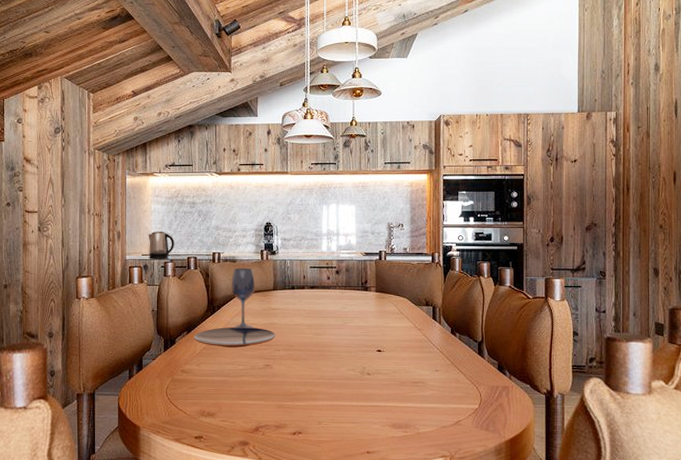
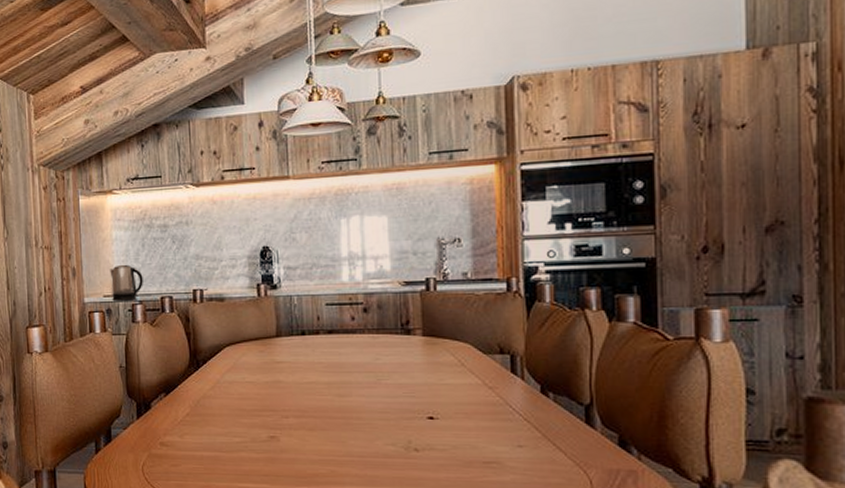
plate: present [194,326,276,348] -> none [174,386,282,414]
wineglass: present [231,268,255,329] -> none [219,308,251,389]

